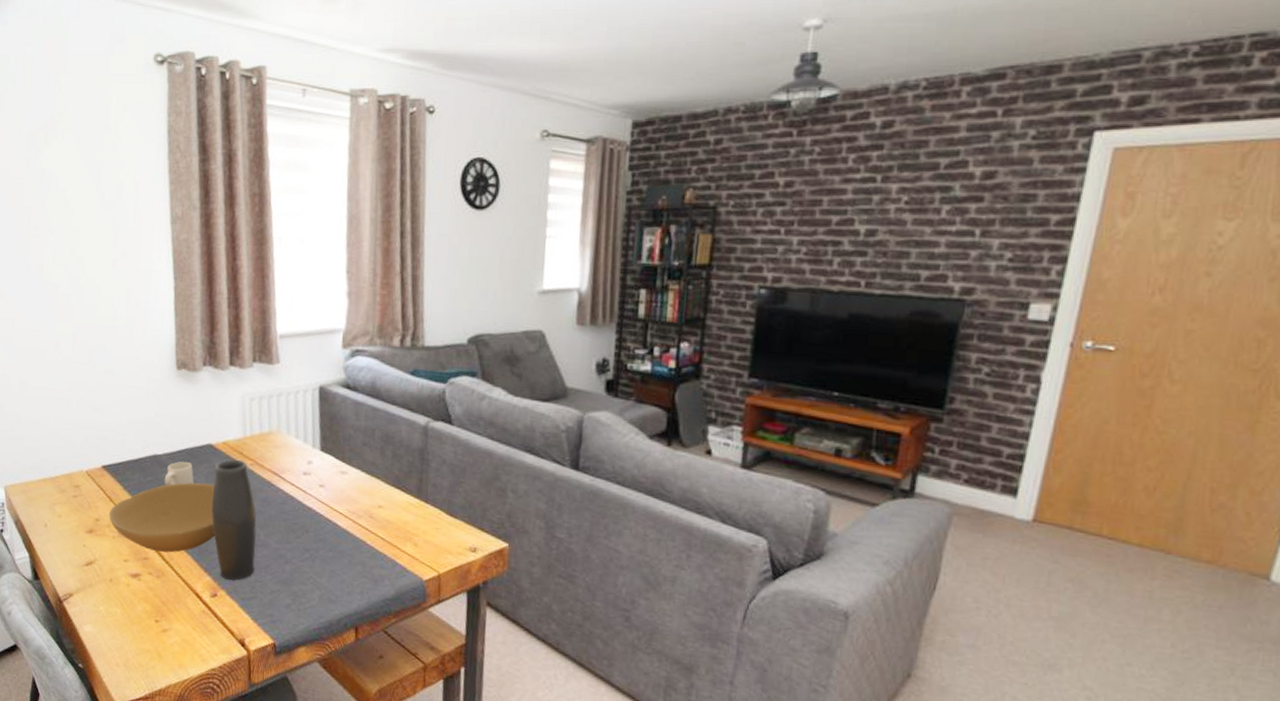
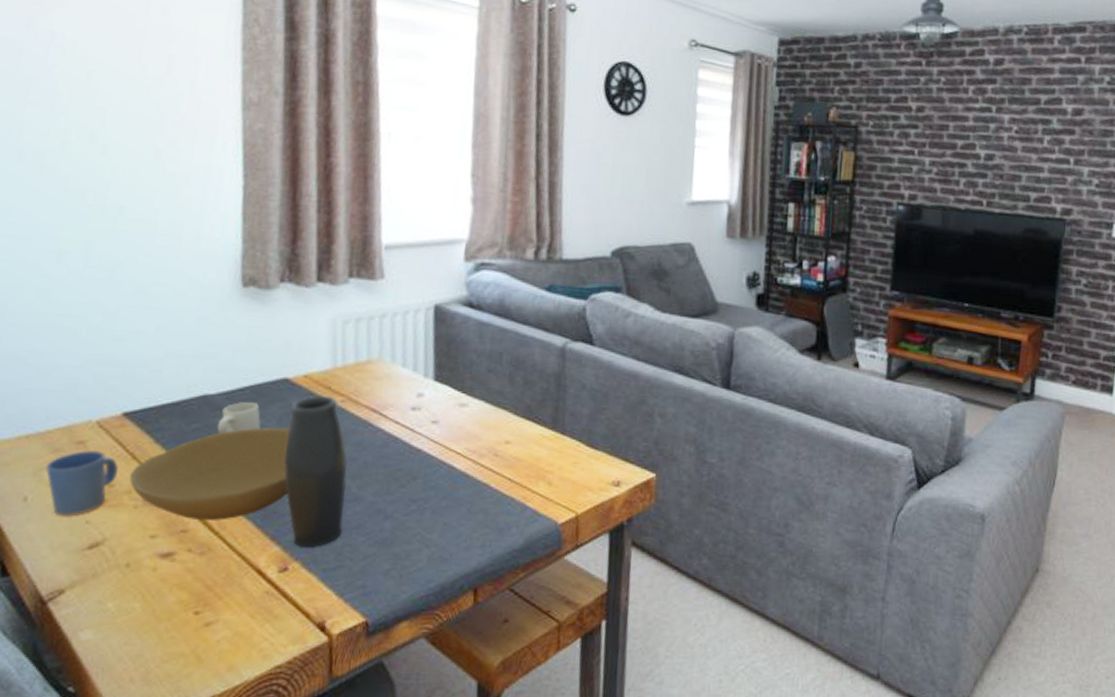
mug: none [57,492,101,540] -> present [46,451,118,515]

